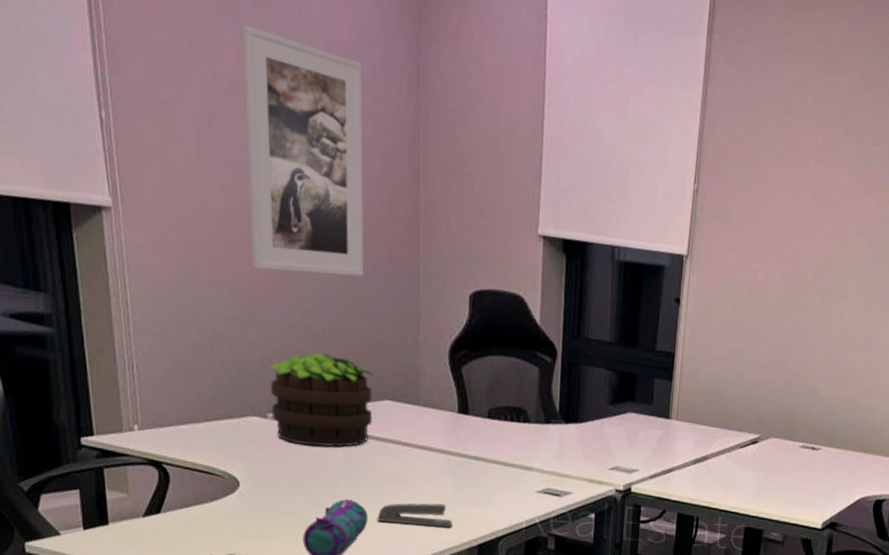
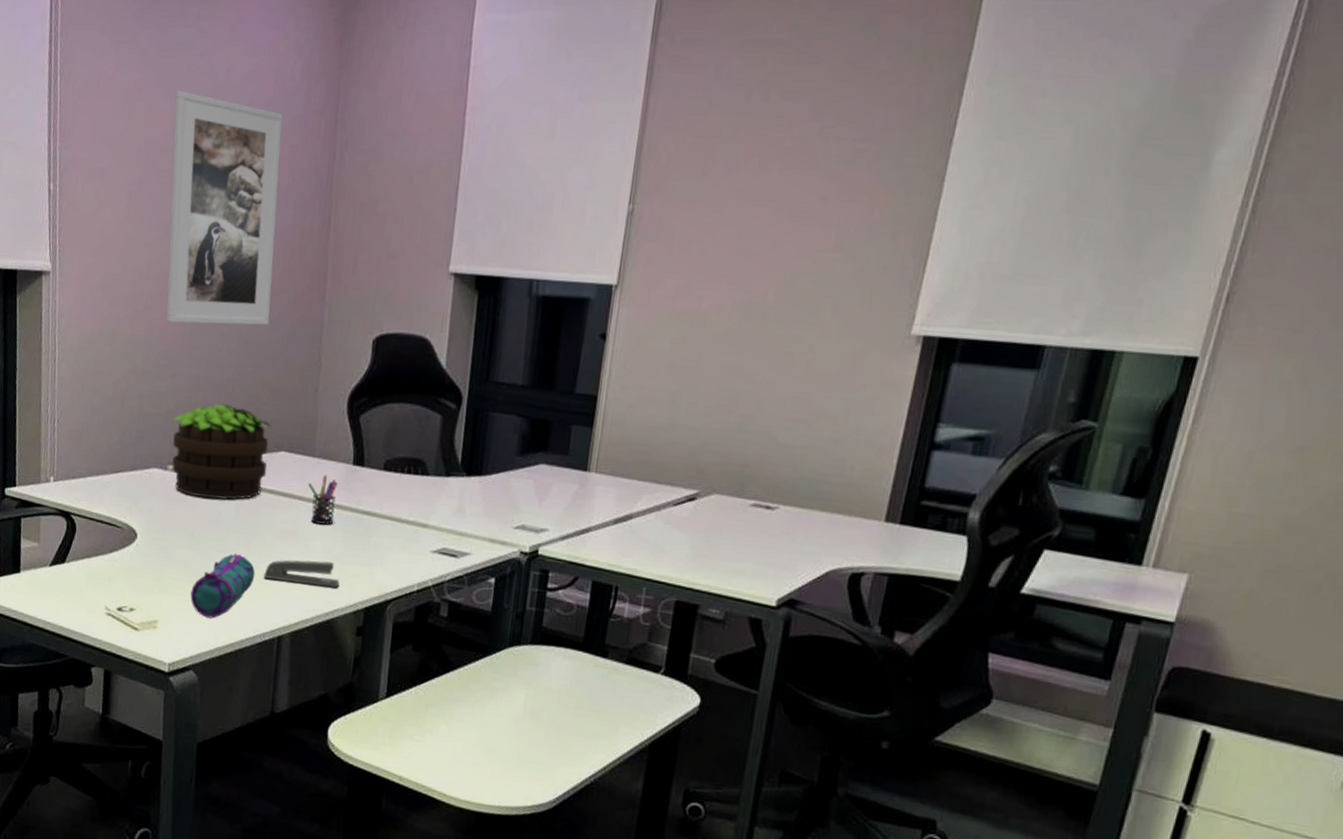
pen holder: none [415,422,445,470] -> present [308,475,339,526]

